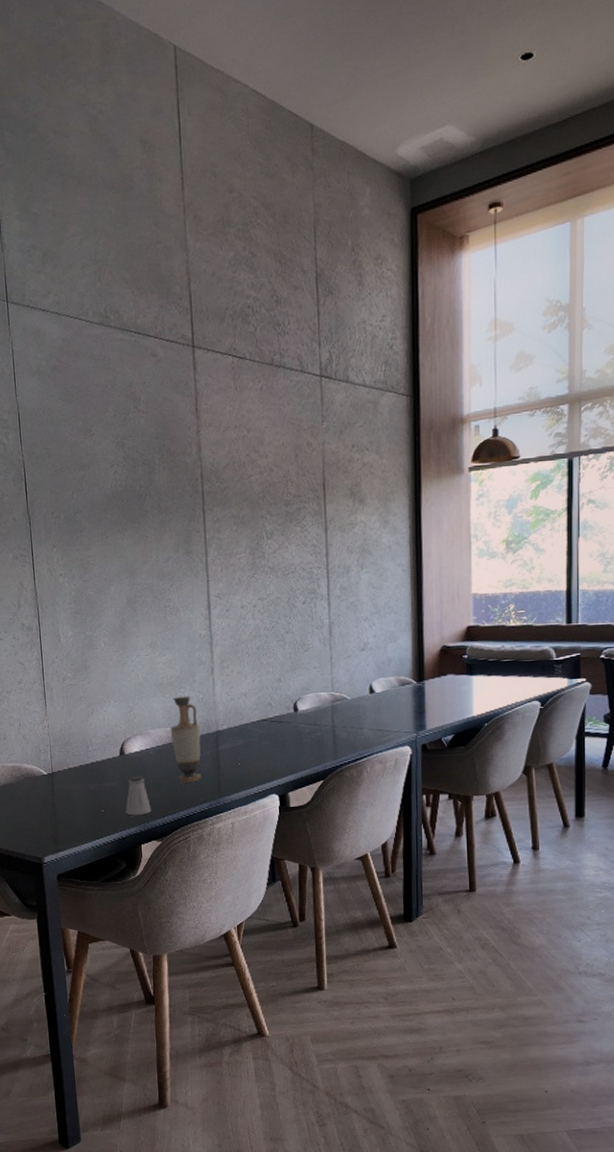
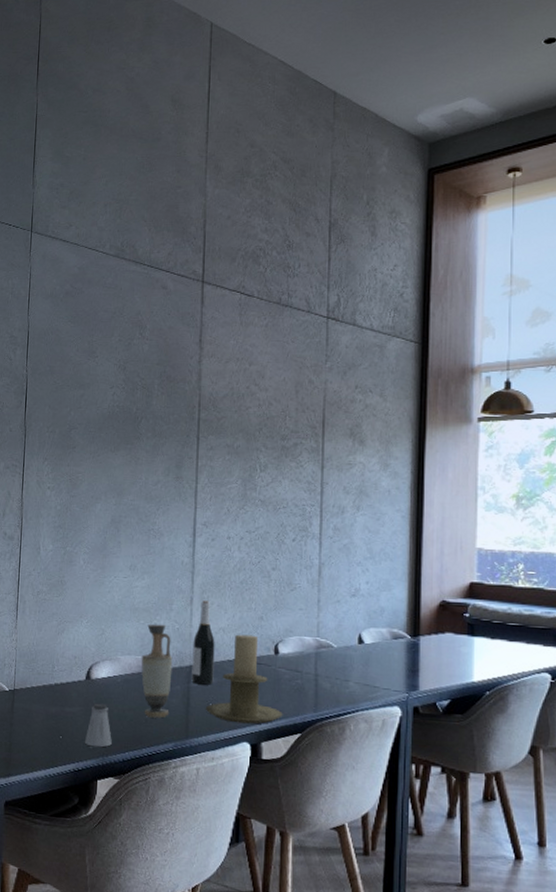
wine bottle: none [217,669,240,747] -> present [191,600,215,685]
candle holder: none [234,696,306,778] -> present [205,634,283,725]

